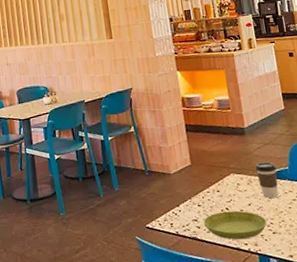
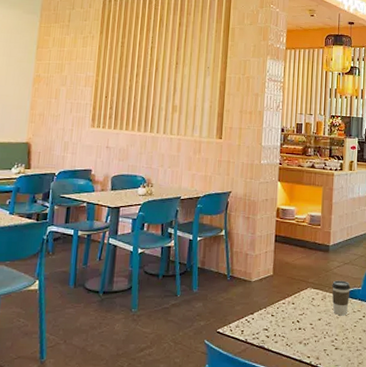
saucer: present [203,210,267,240] -> none [273,324,332,353]

